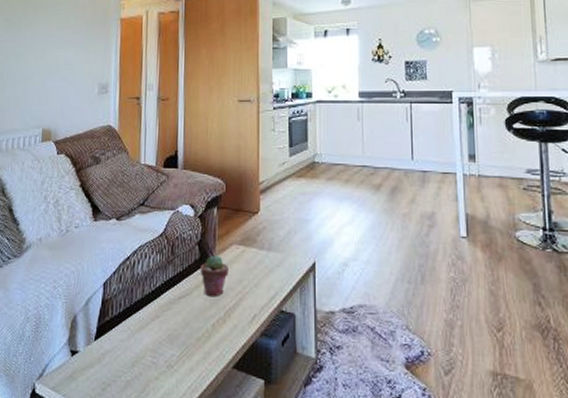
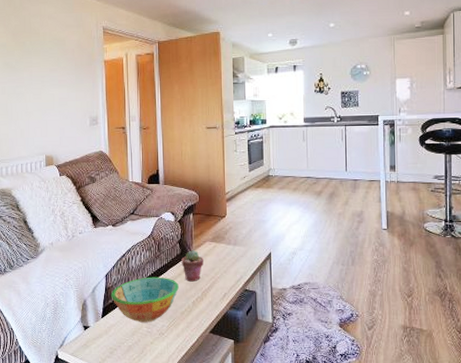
bowl: none [108,288,195,350] -> present [111,277,179,323]

